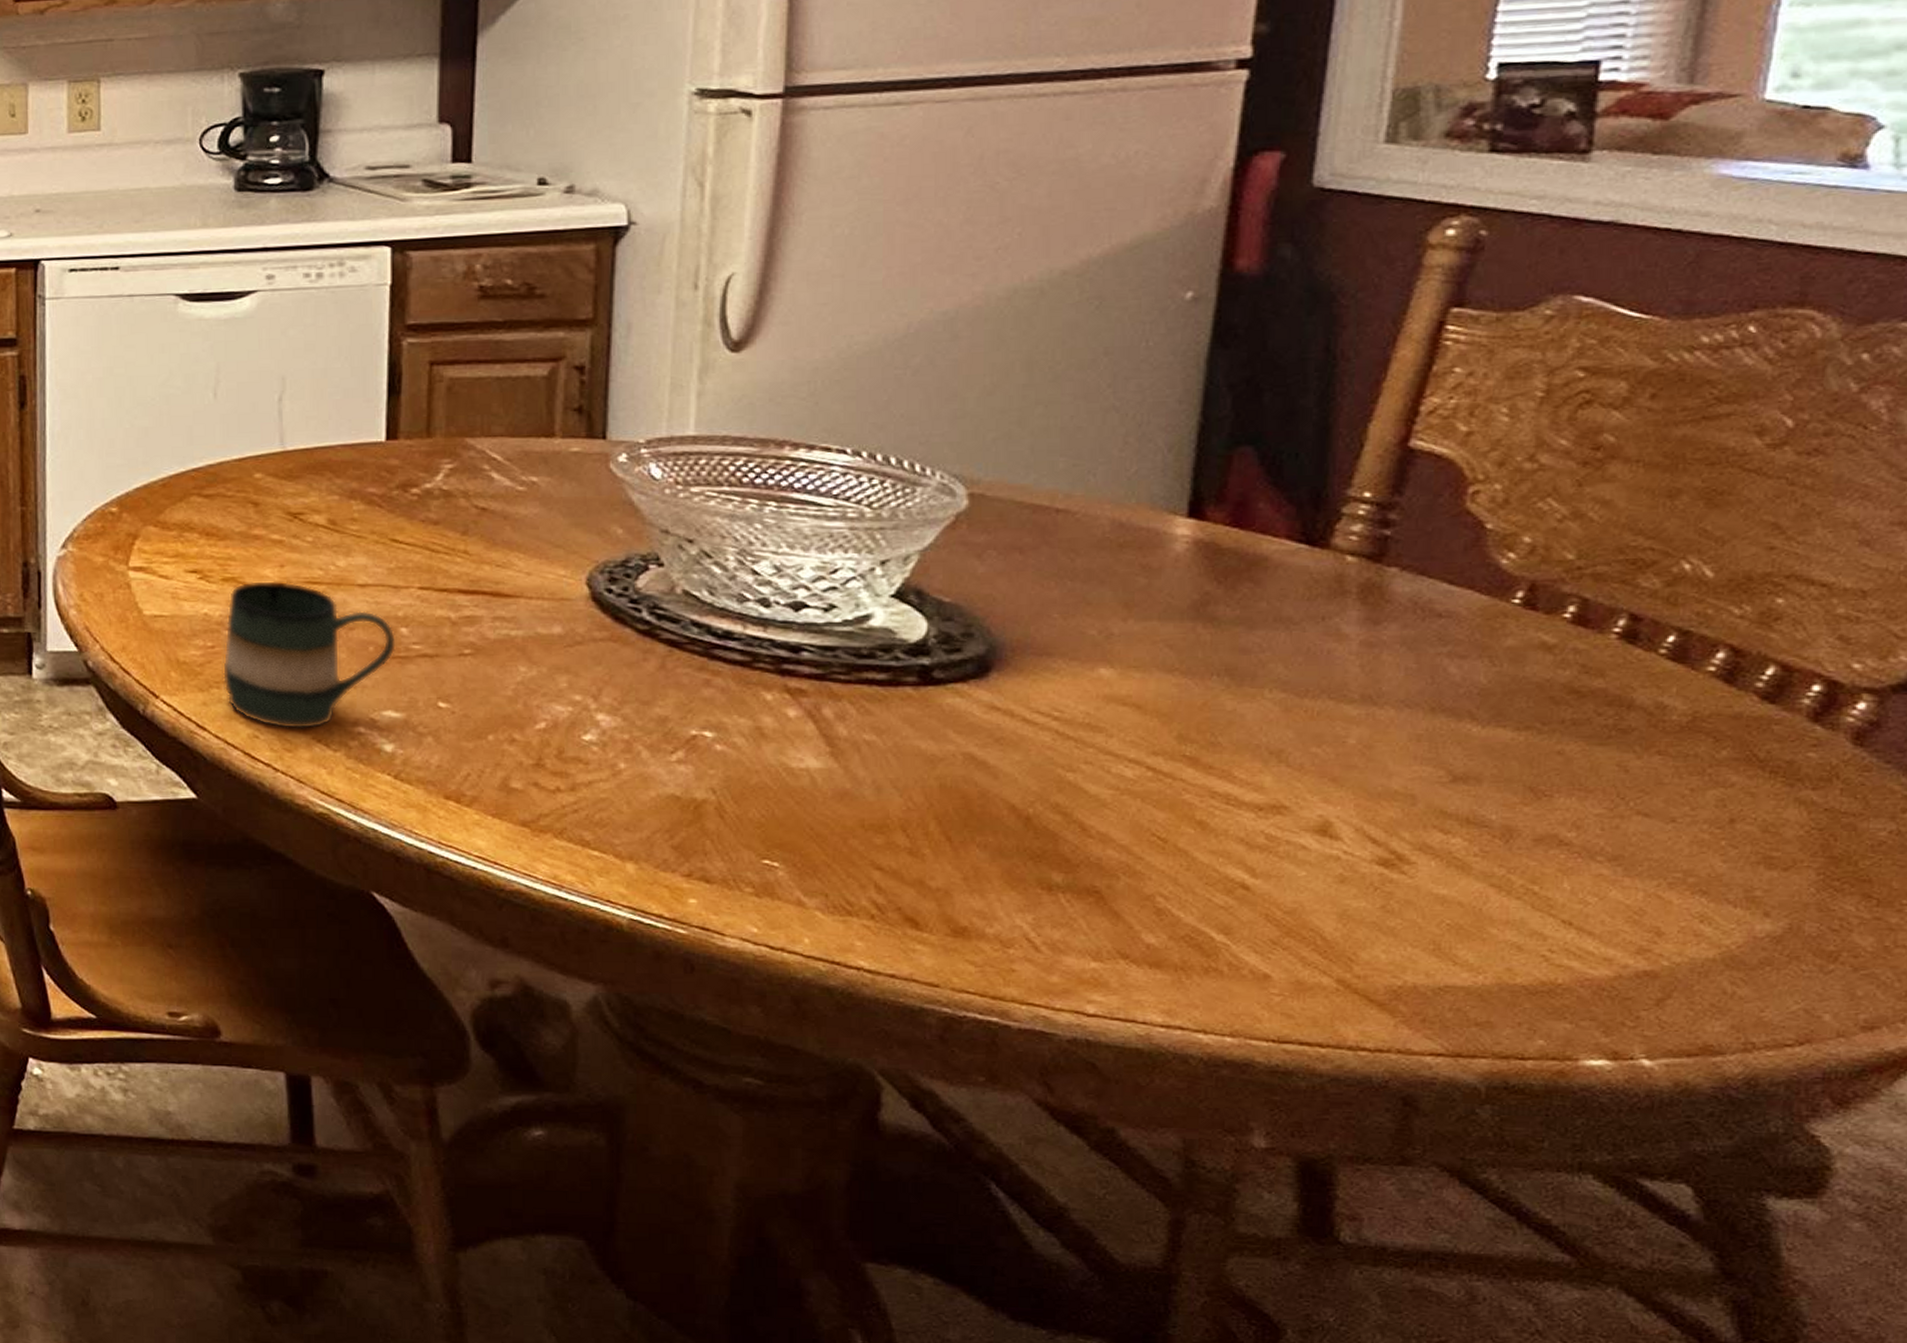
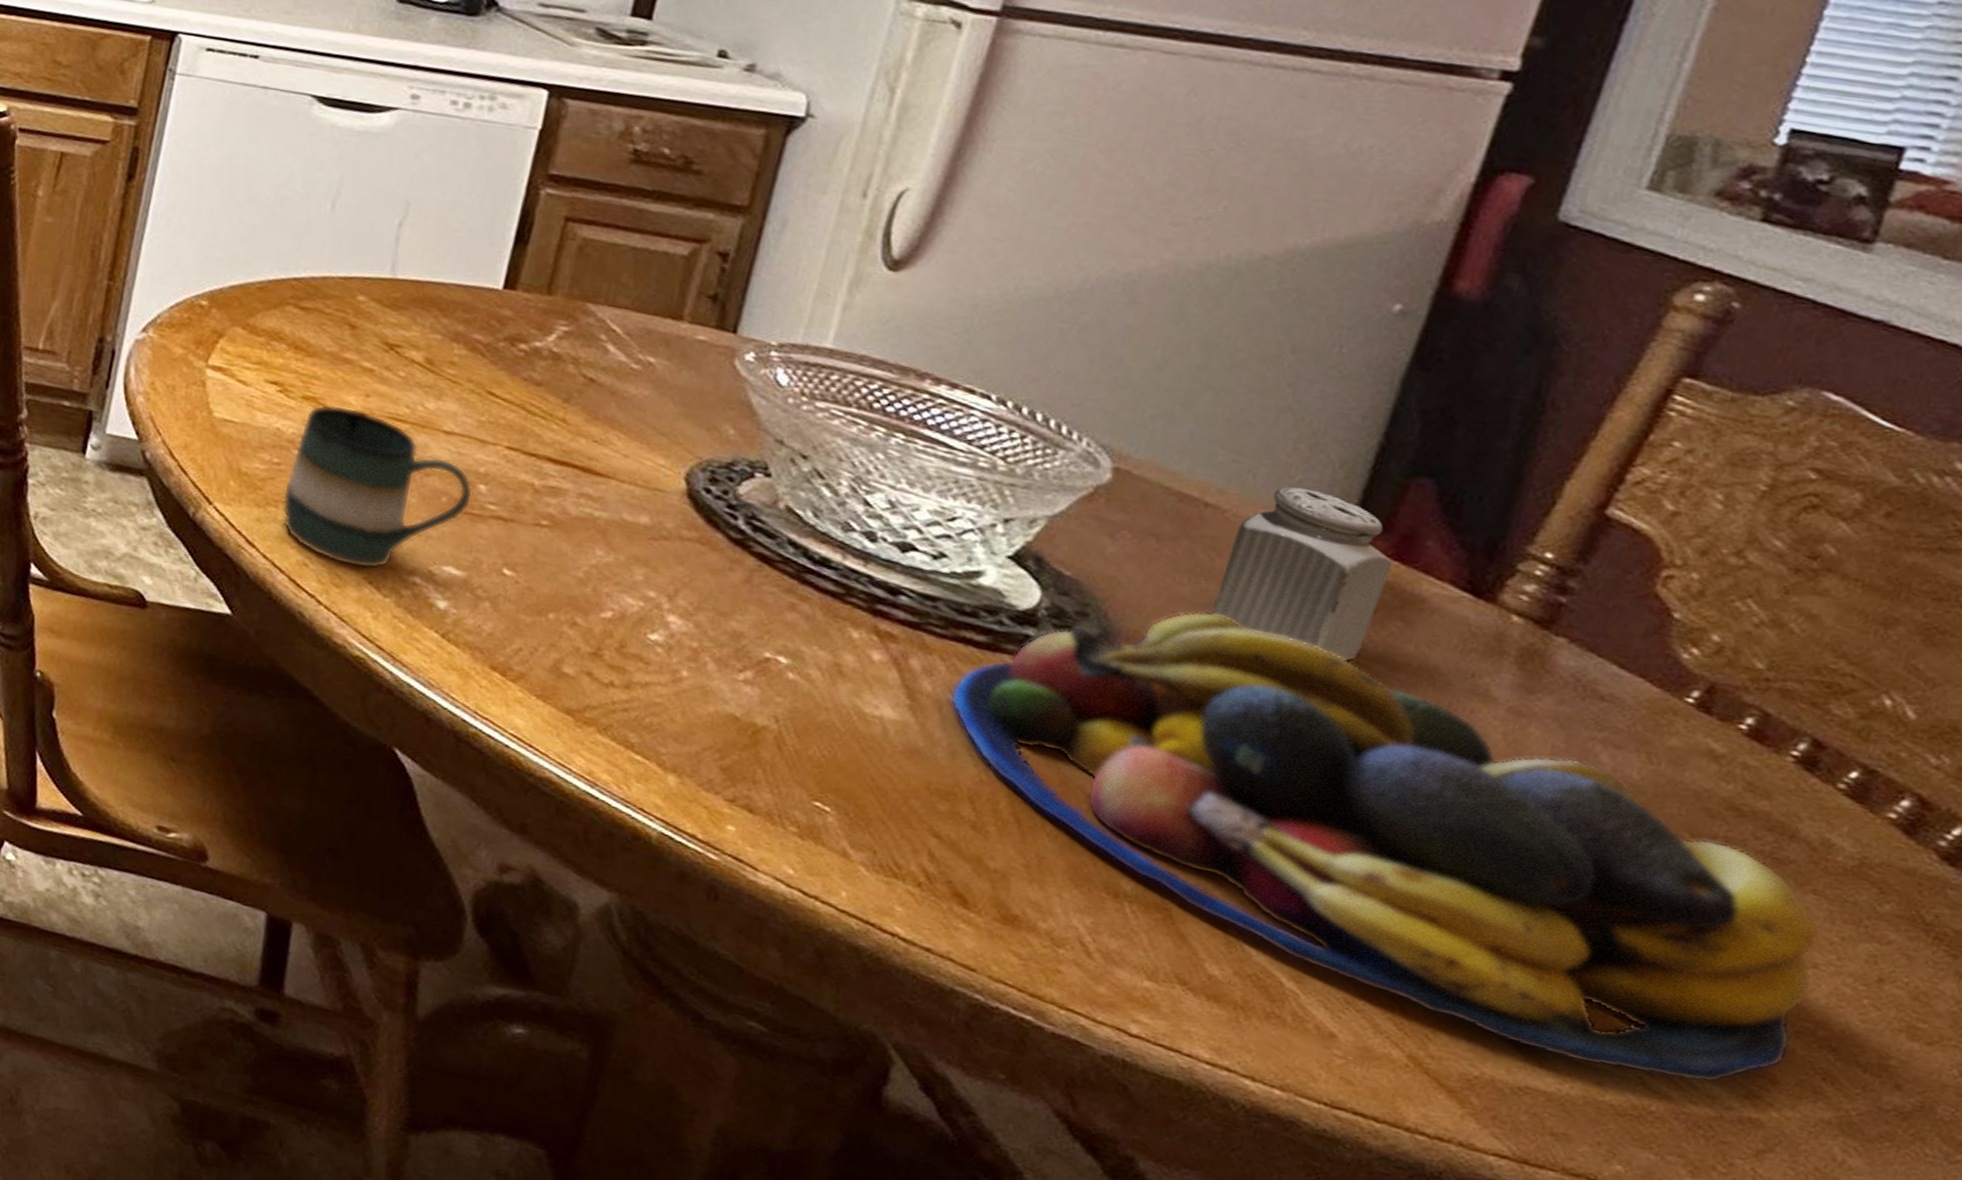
fruit bowl: none [864,610,1674,954] -> present [949,611,1820,1083]
salt shaker: none [1081,477,1232,630] -> present [1210,486,1393,663]

